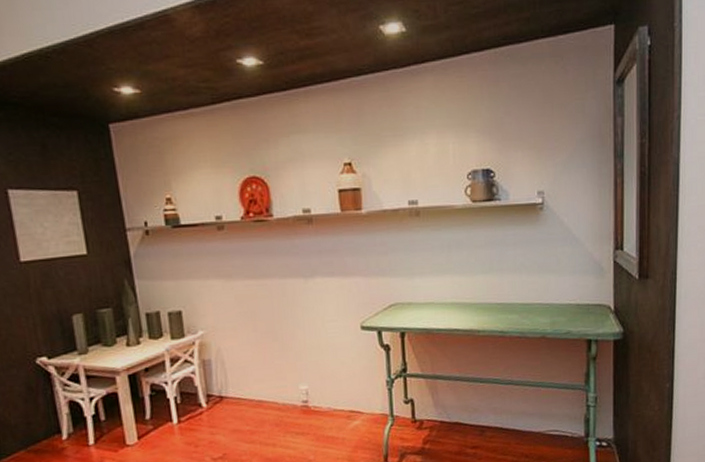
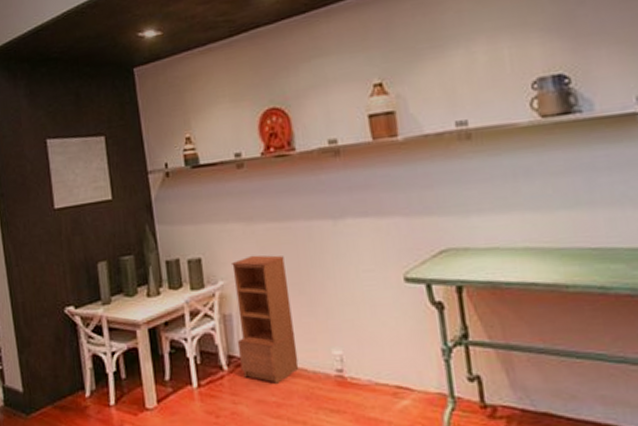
bookcase: none [212,308,271,416] -> present [232,255,299,384]

